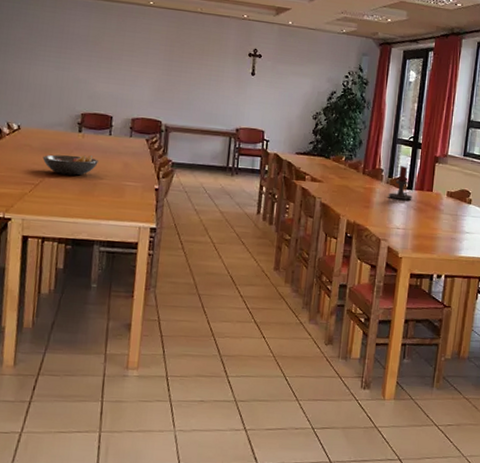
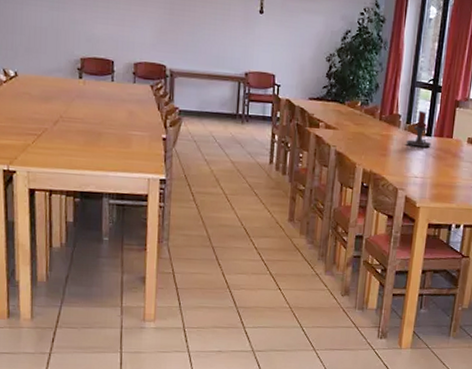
fruit bowl: present [42,154,98,176] -> none [43,103,102,125]

